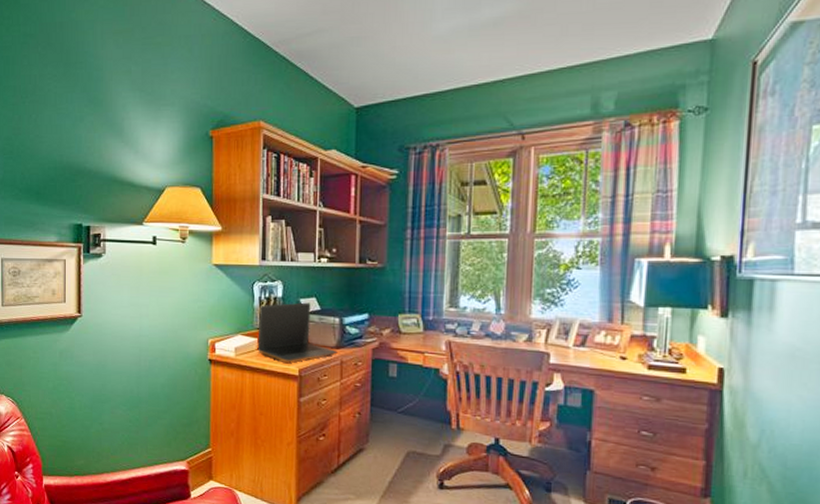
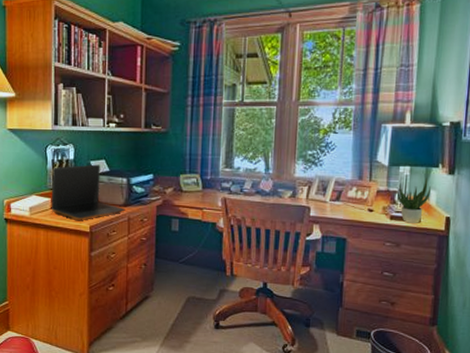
potted plant: none [655,321,698,376] -> present [397,177,431,224]

